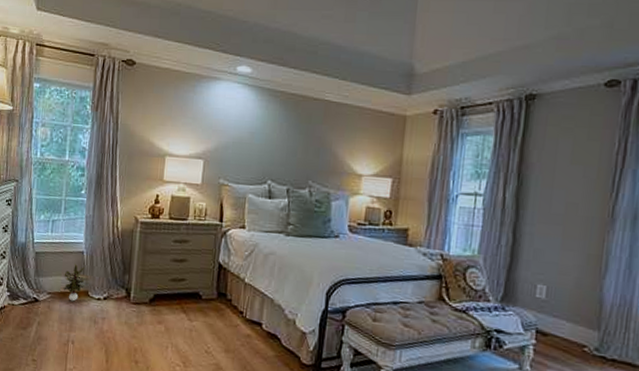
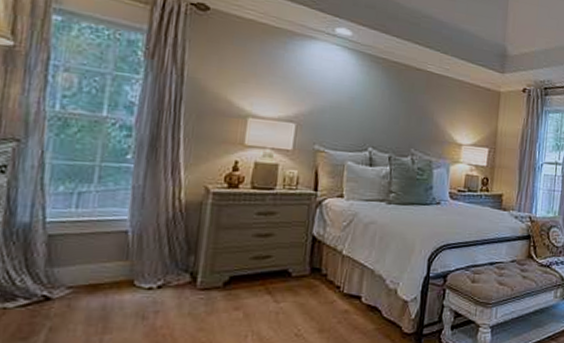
potted plant: present [63,264,87,302] -> none [93,247,133,295]

